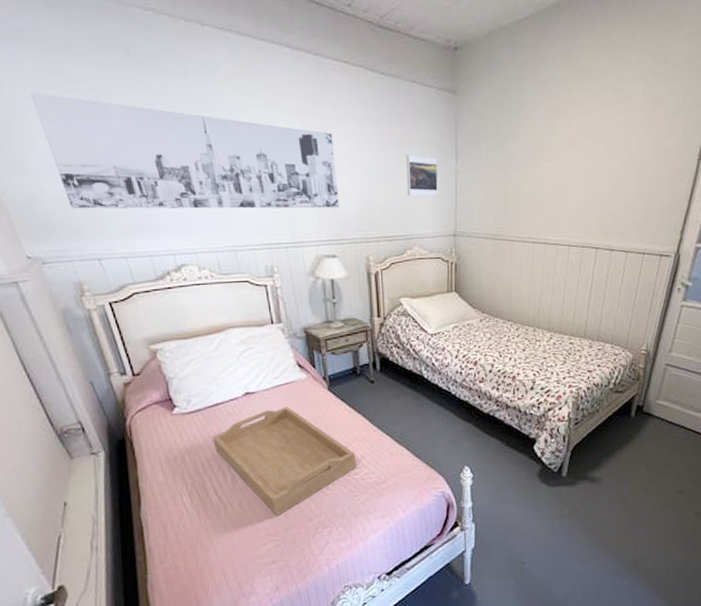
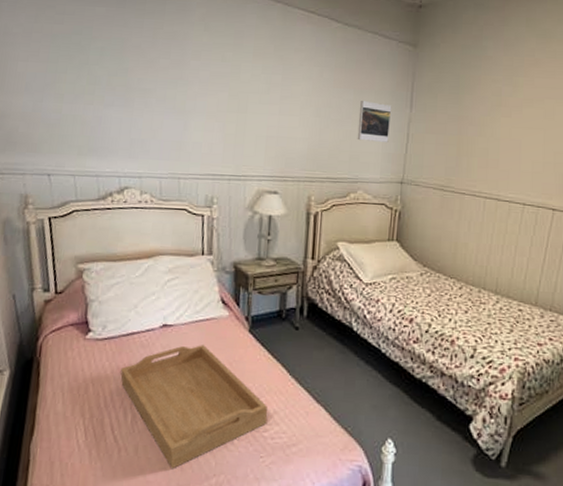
wall art: present [30,93,339,209] -> none [23,22,291,146]

